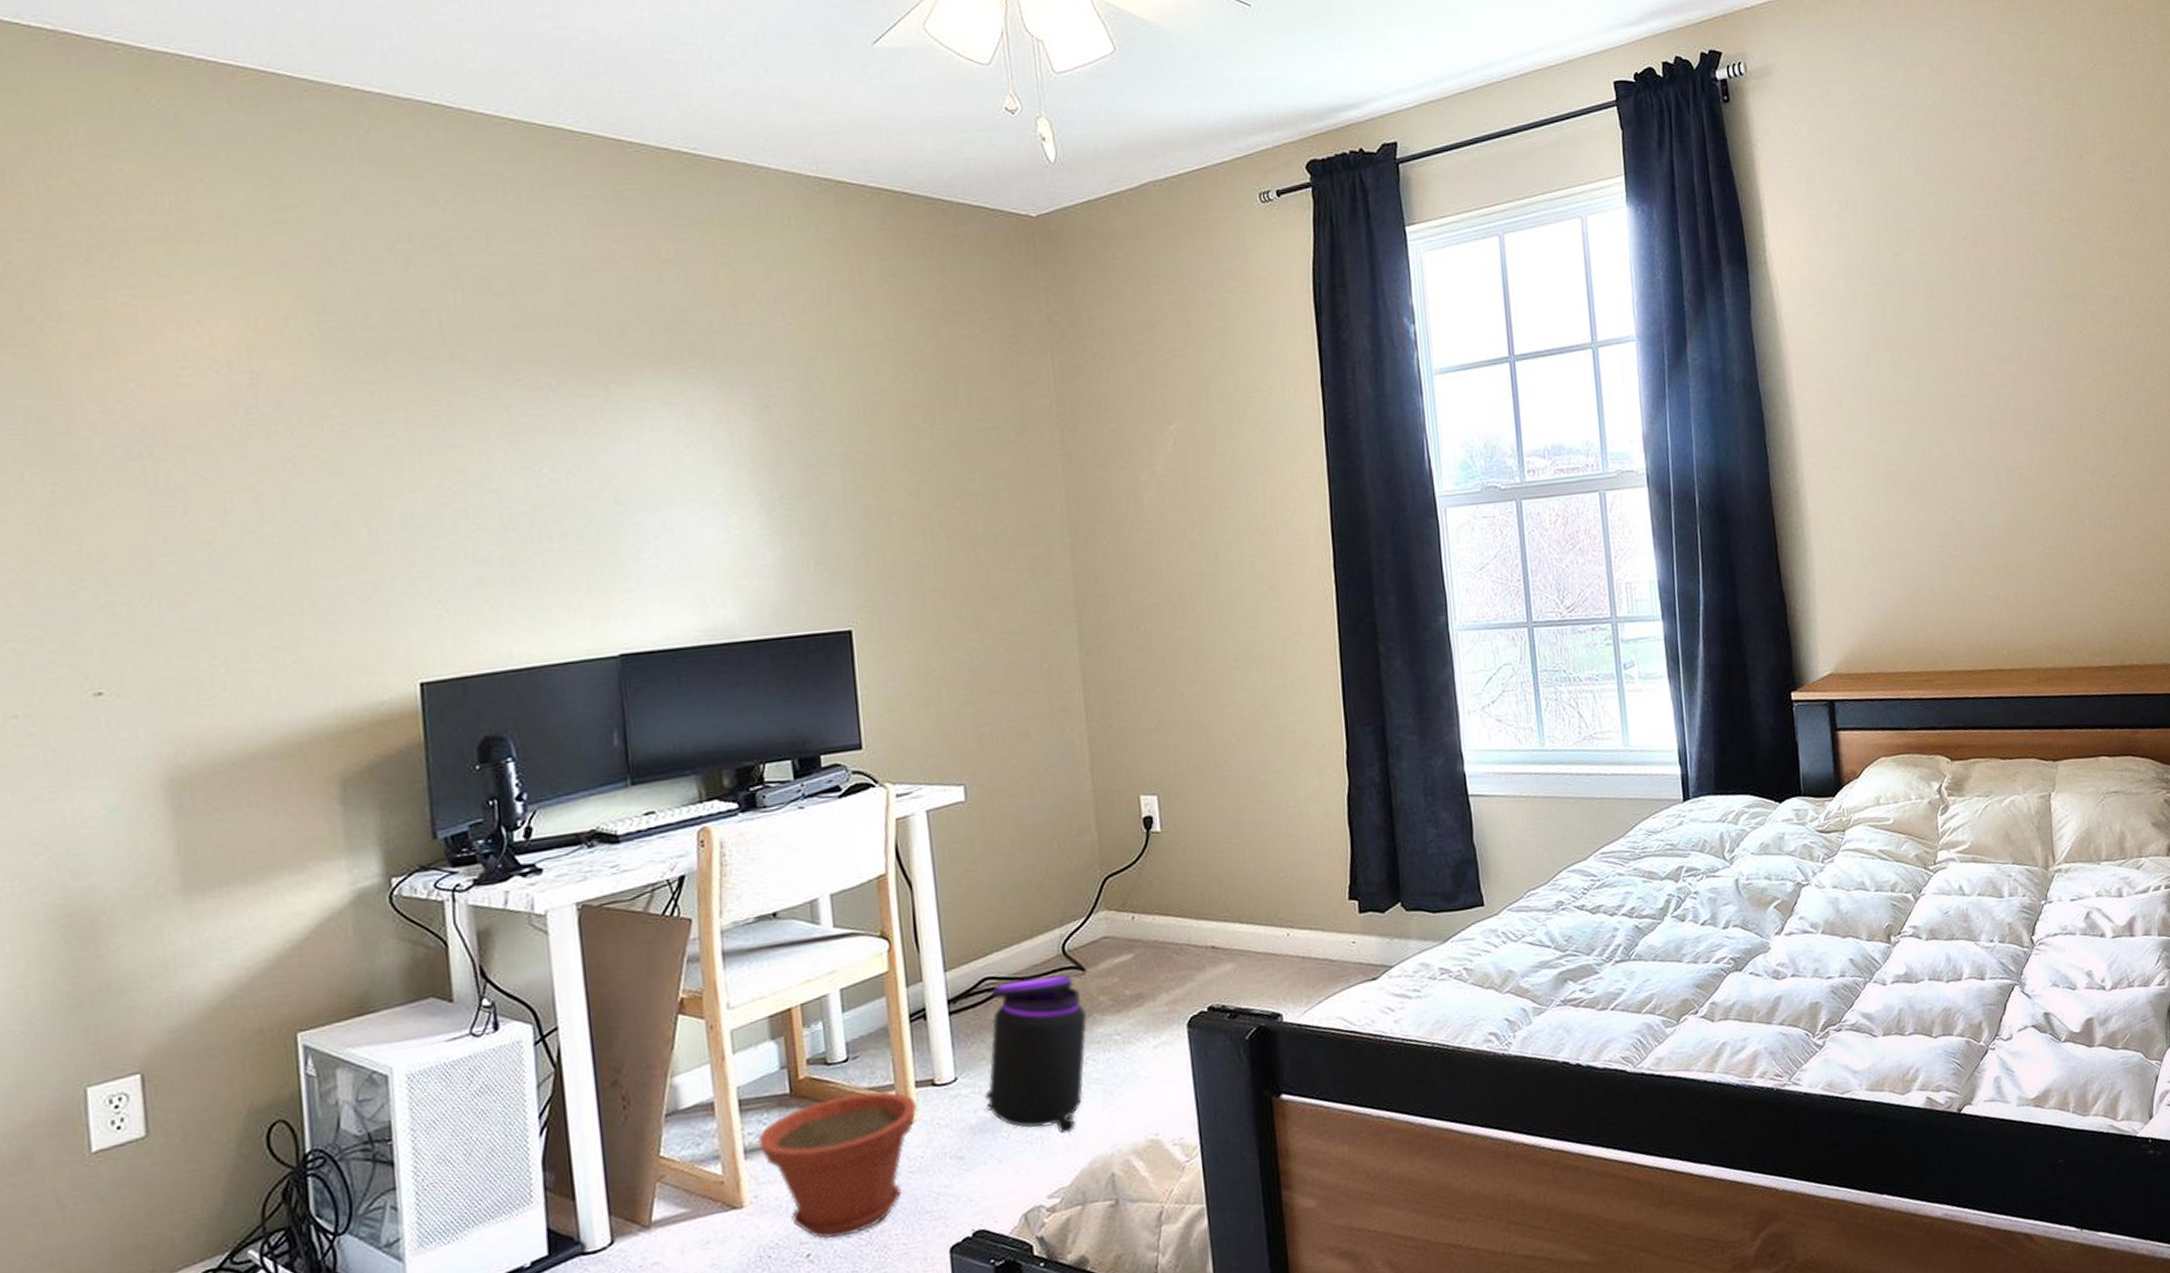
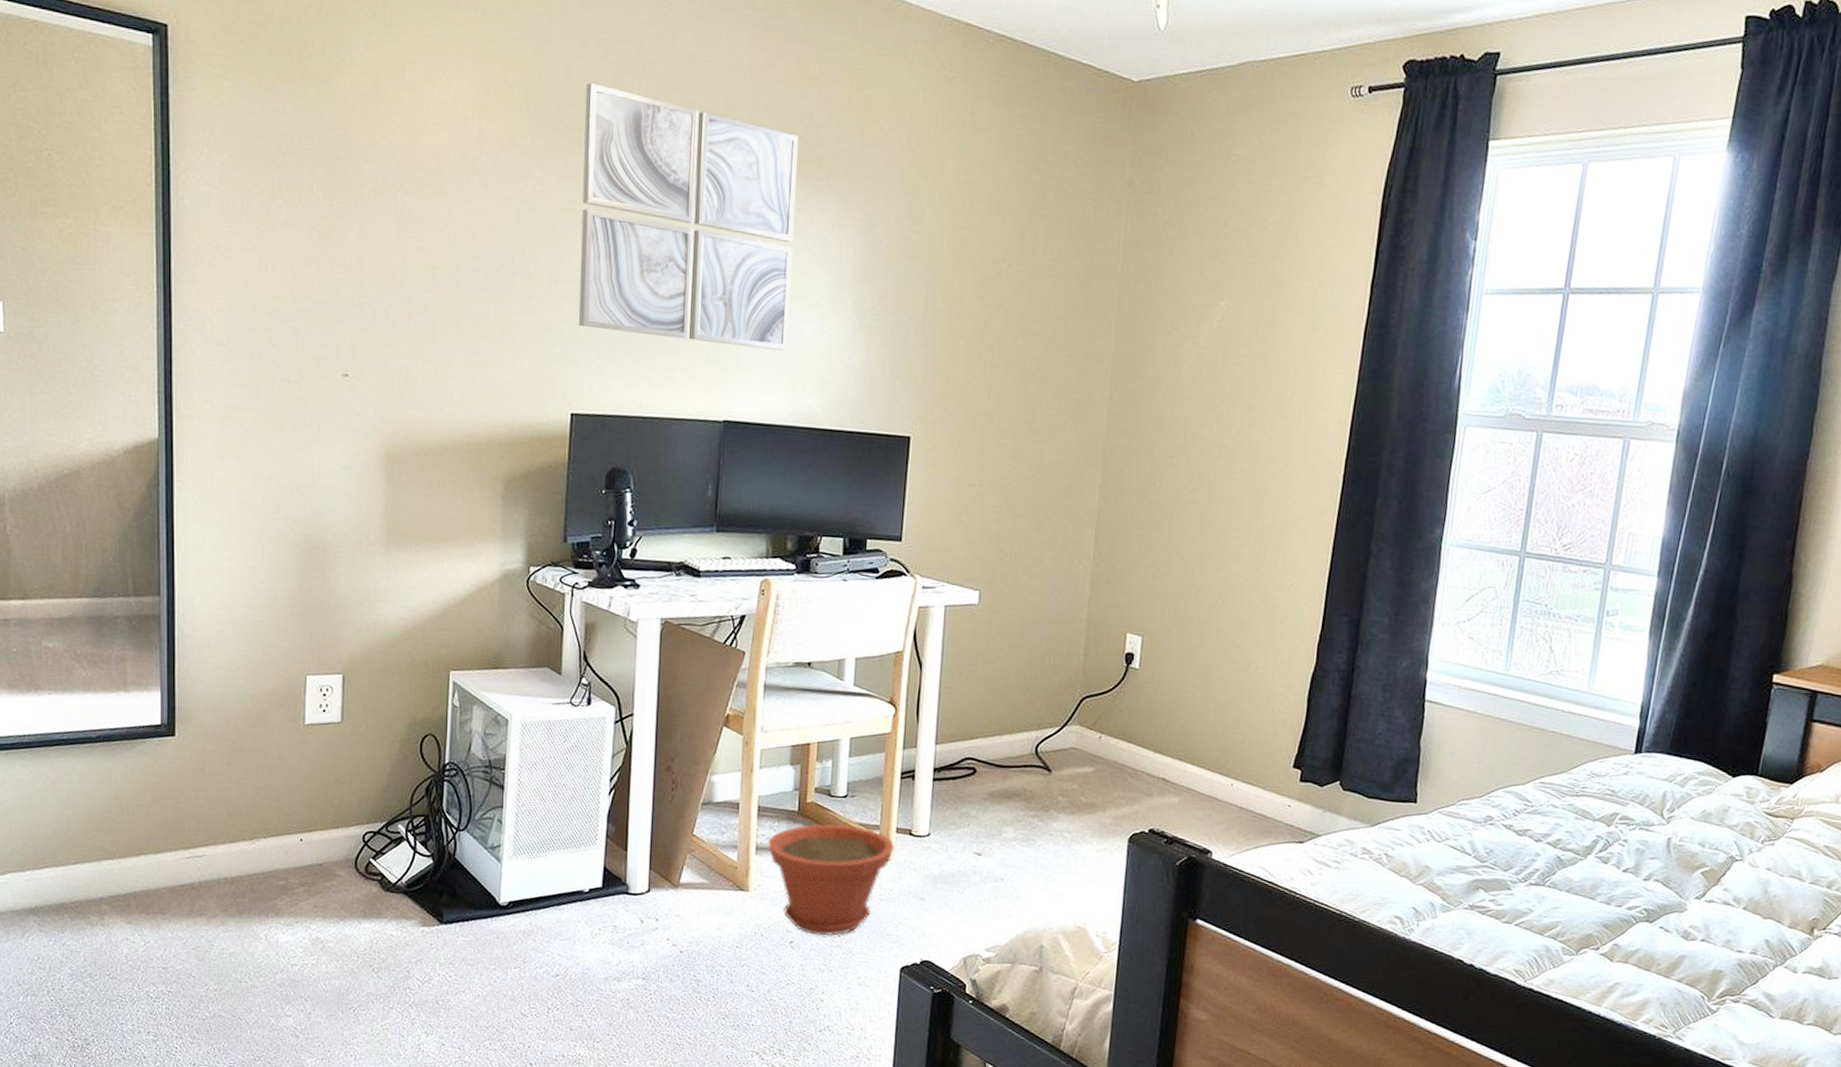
wall art: none [384,301,686,579] -> present [578,83,798,351]
trash can: present [984,974,1088,1134] -> none [949,766,1046,903]

